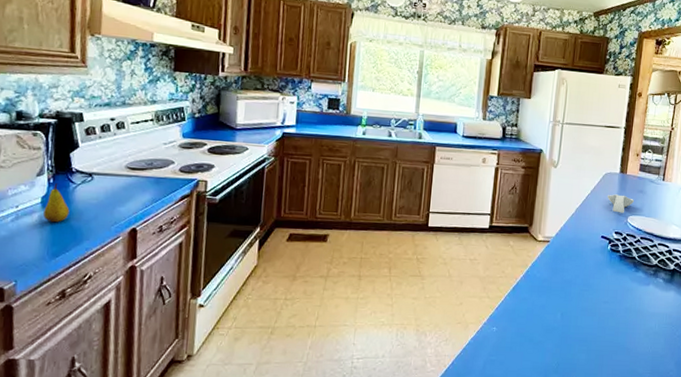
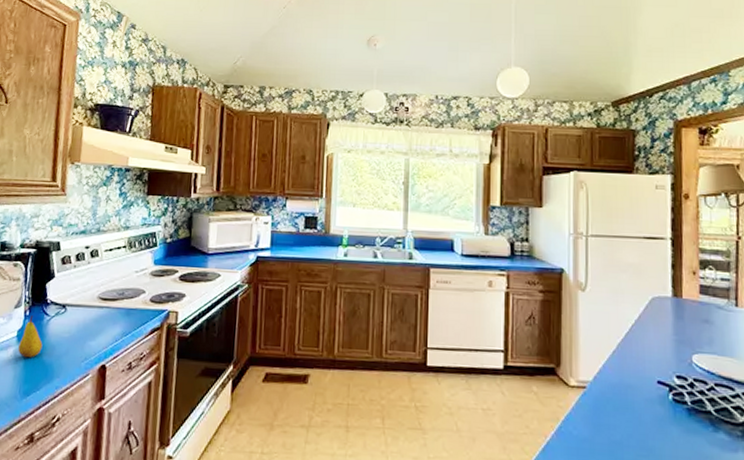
spoon rest: present [608,194,635,213] -> none [659,325,699,351]

